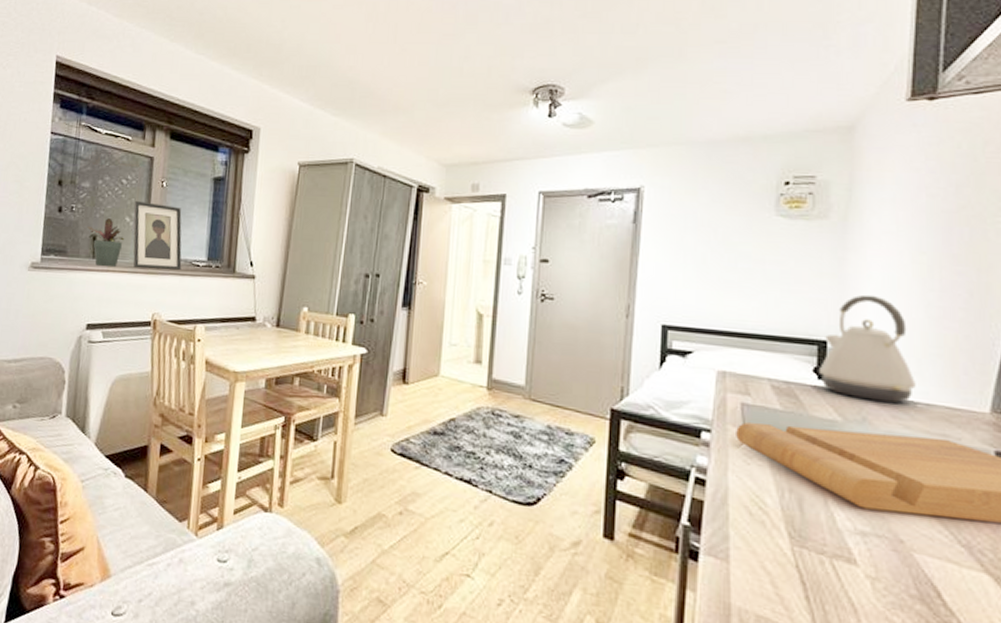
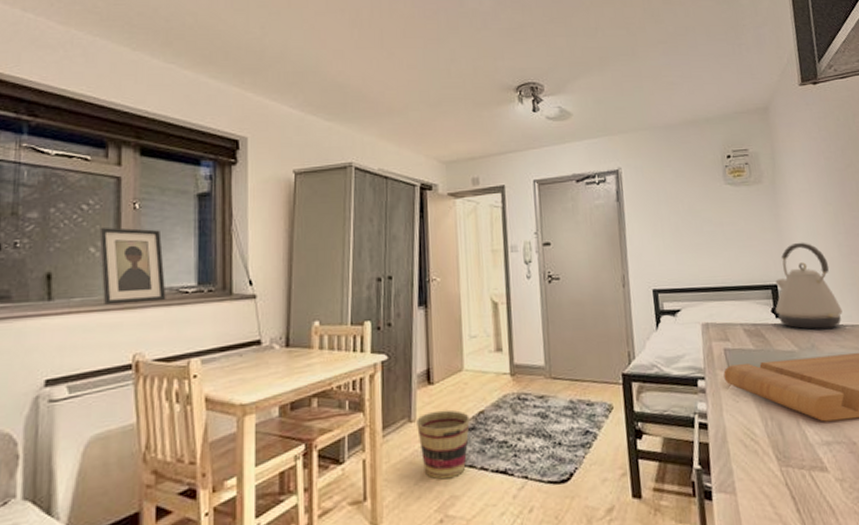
potted plant: present [87,218,125,268] -> none [38,251,90,309]
basket: none [387,409,440,477] -> present [417,410,470,480]

